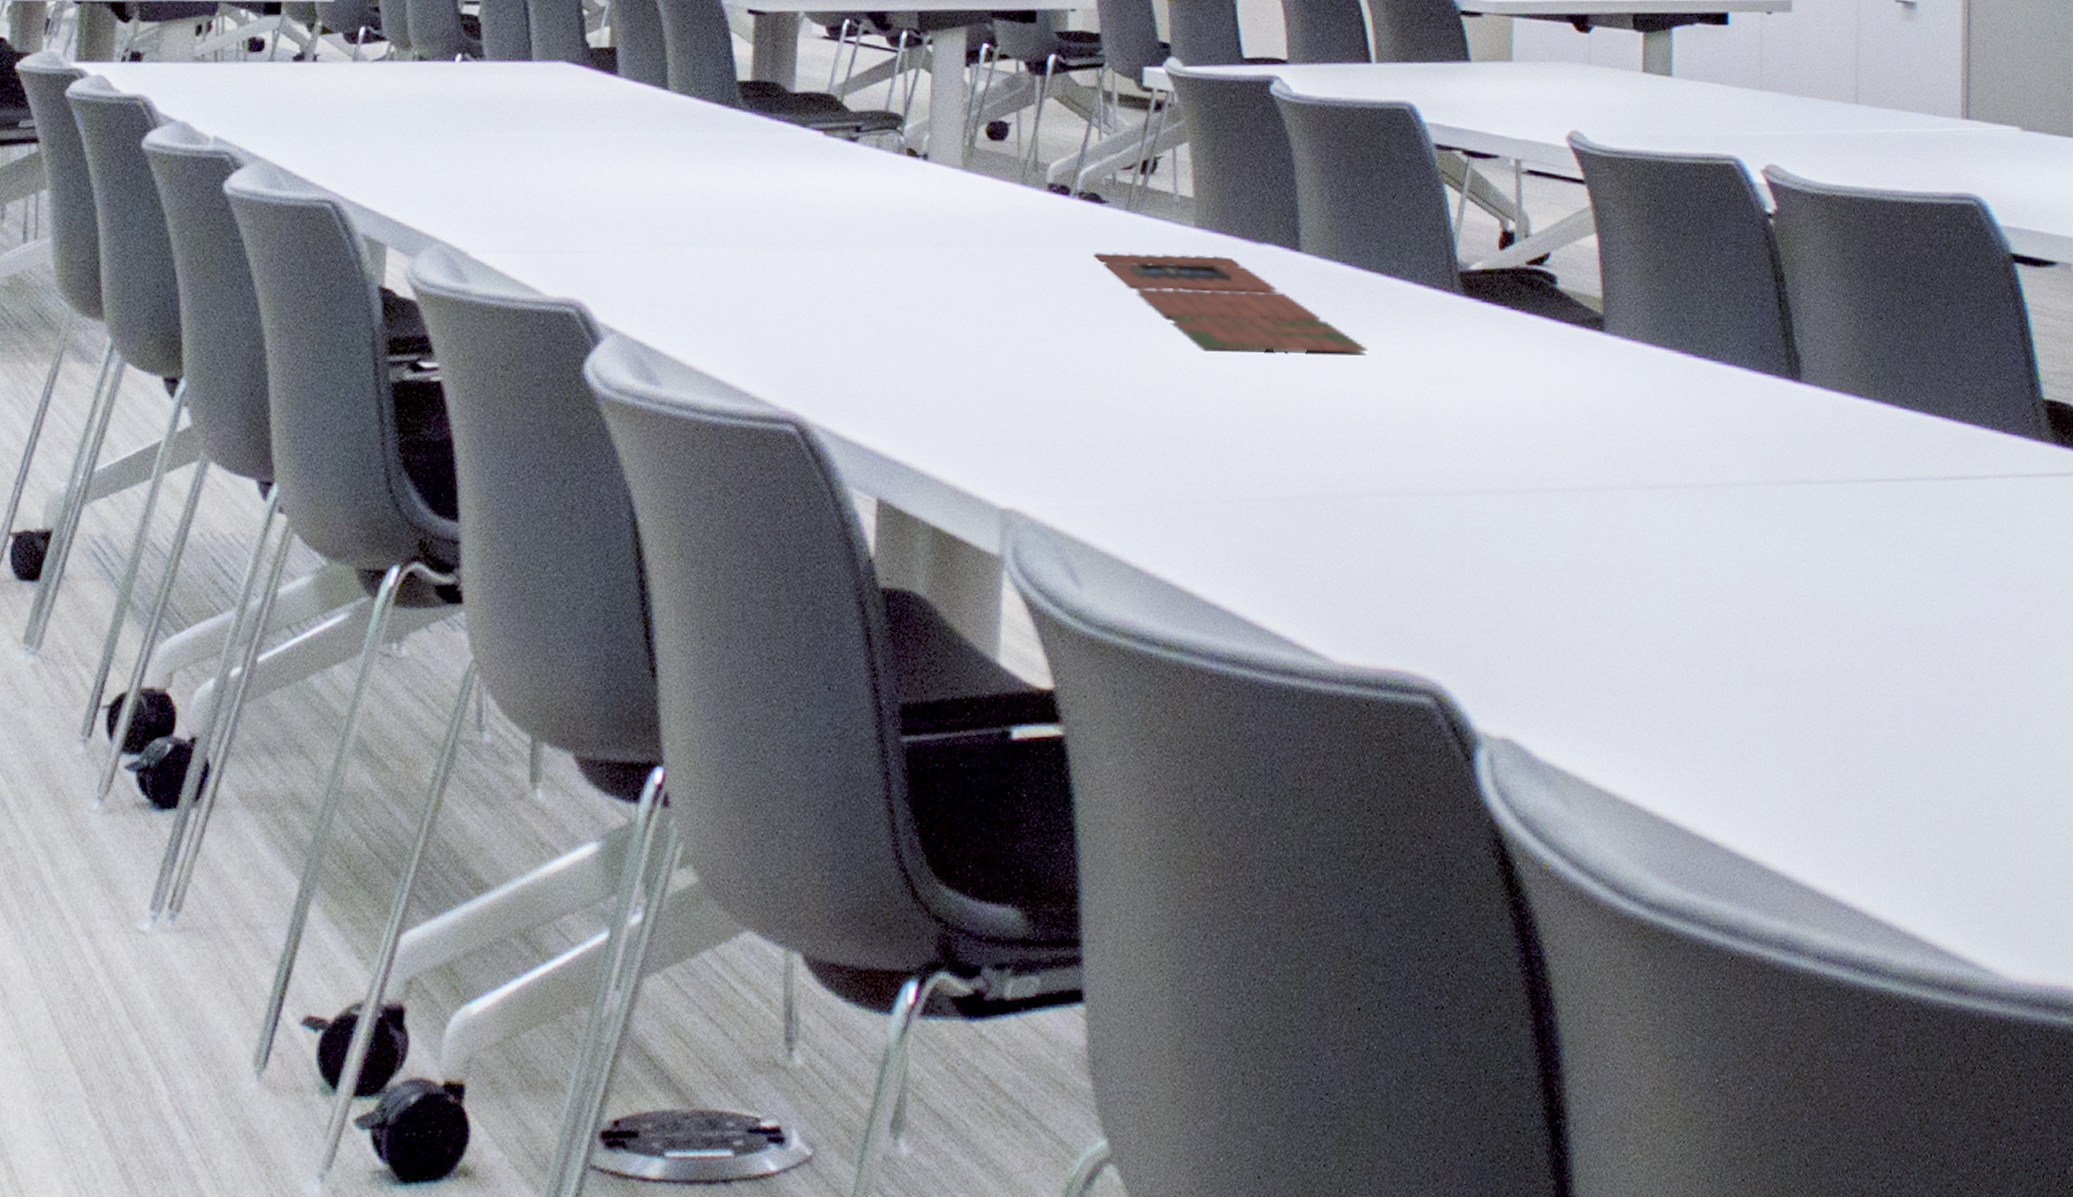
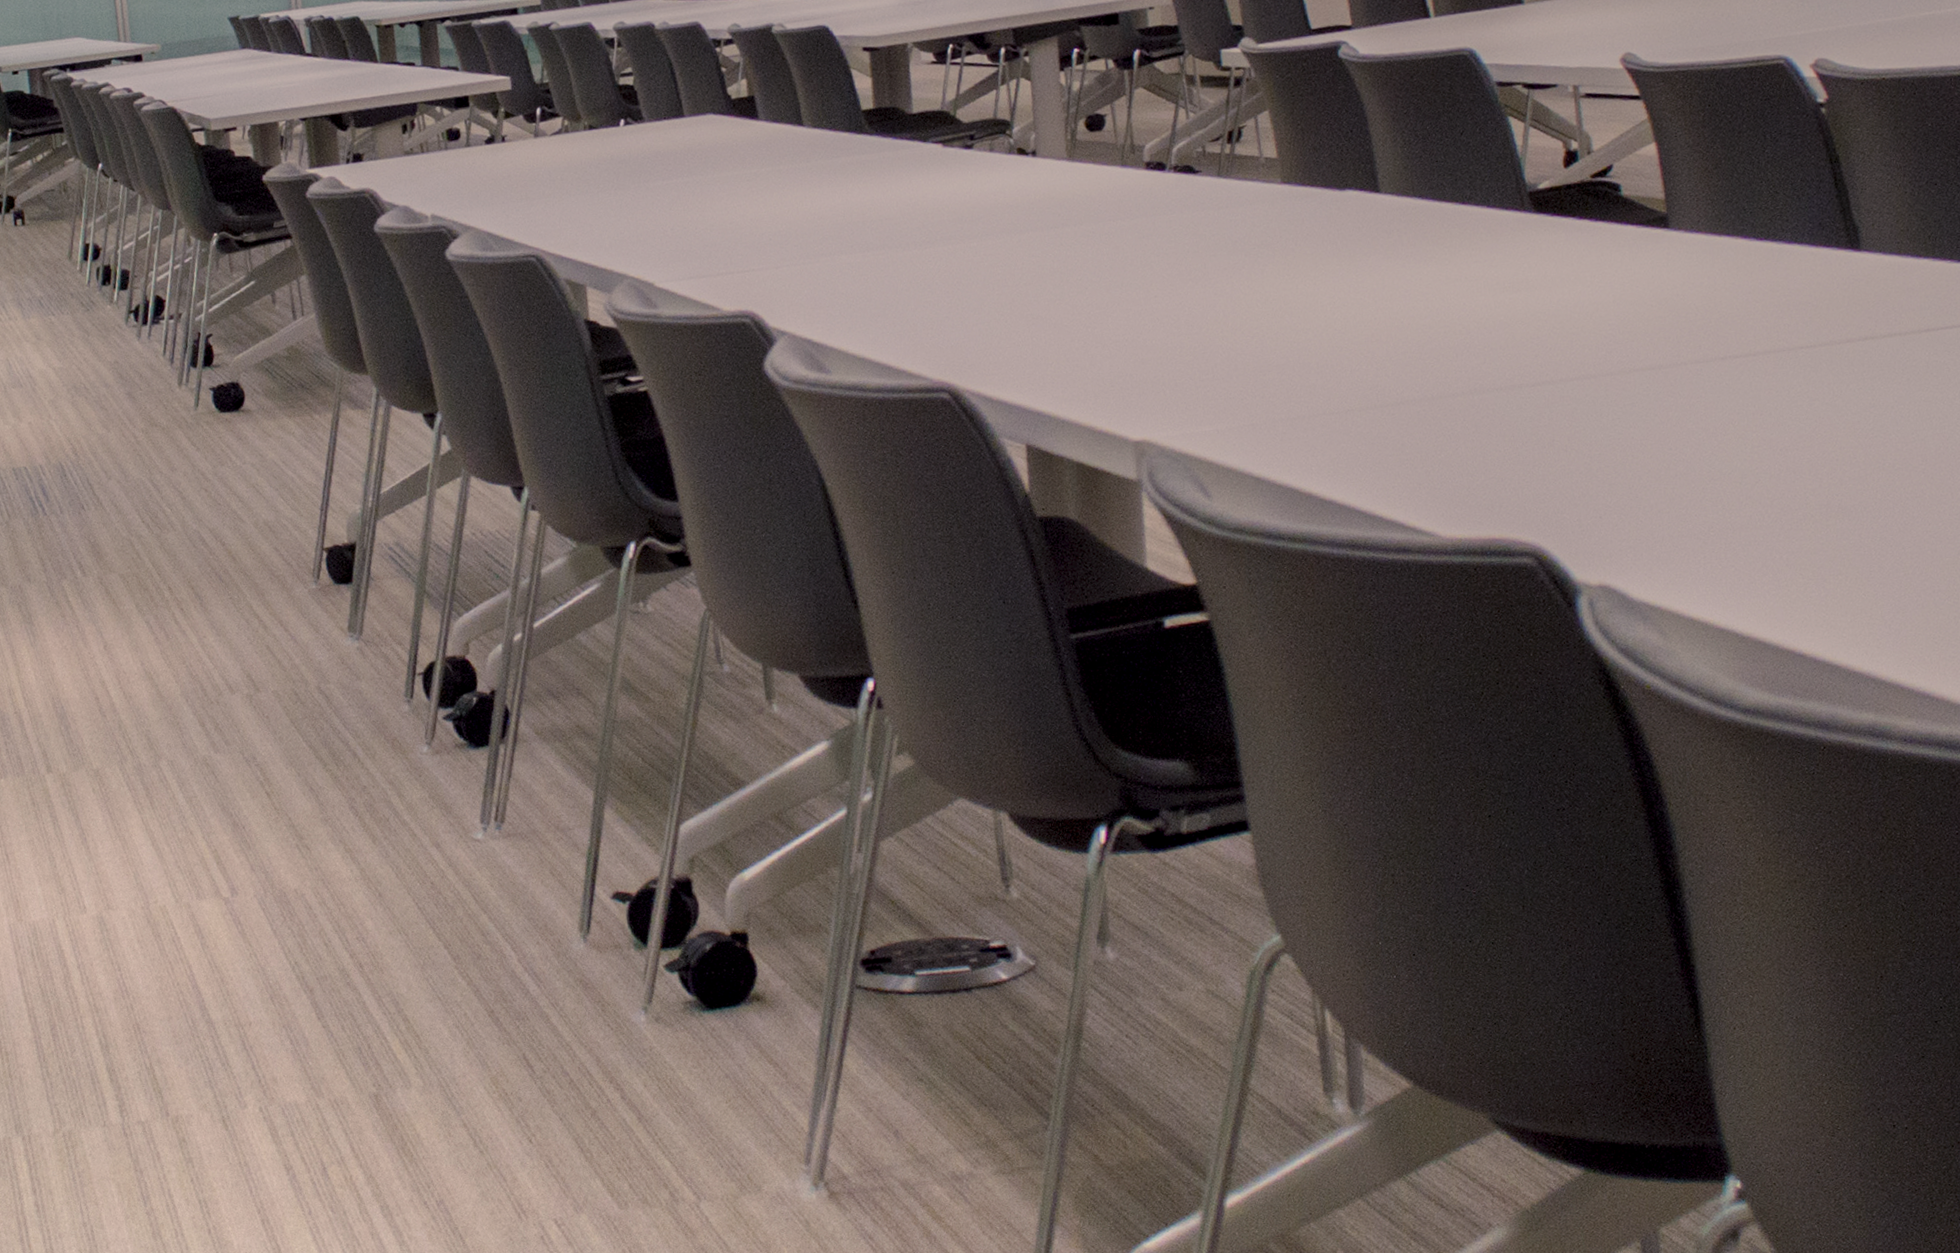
papers: present [1094,252,1368,353] -> none [1193,205,1449,287]

